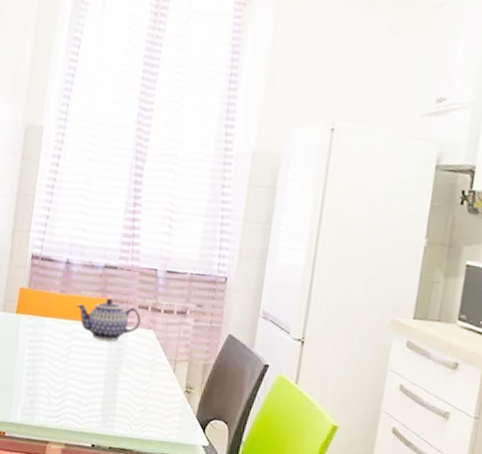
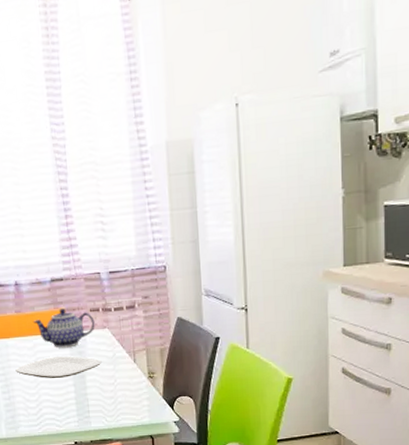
plate: none [46,346,140,373] -> present [15,355,102,378]

